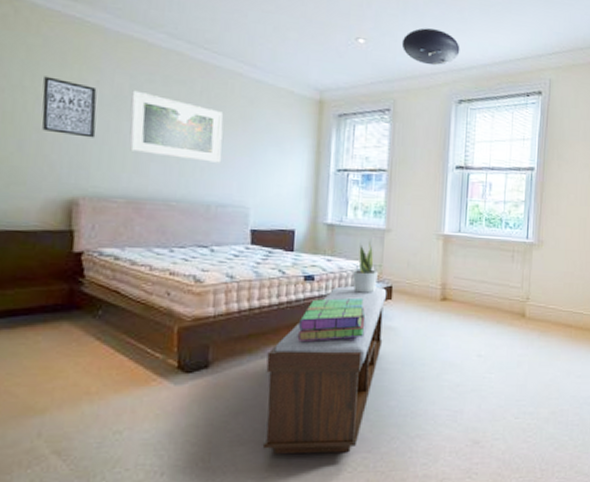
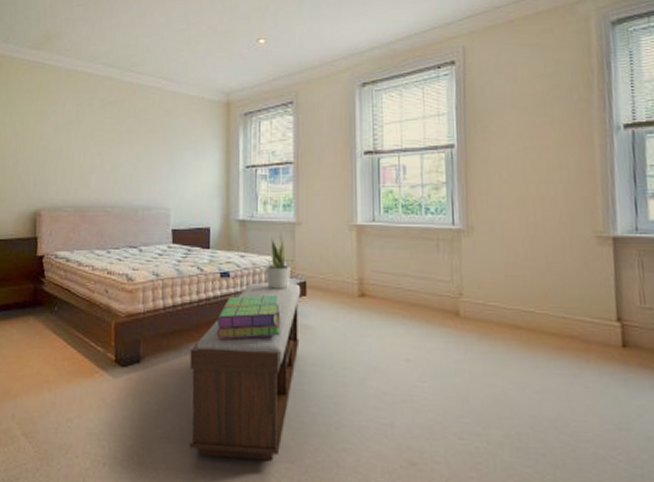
wall art: present [41,76,97,138] -> none [16,112,53,158]
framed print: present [129,90,224,163] -> none [76,115,147,170]
ceiling light: present [401,28,460,66] -> none [300,17,360,53]

